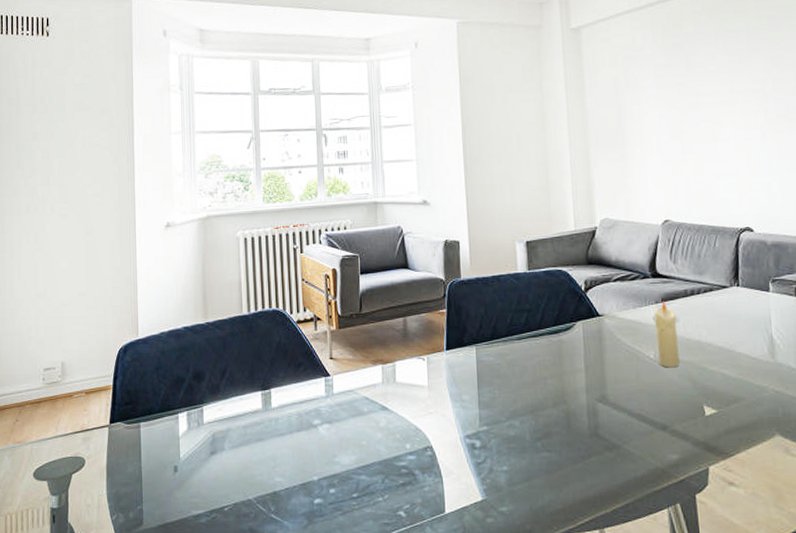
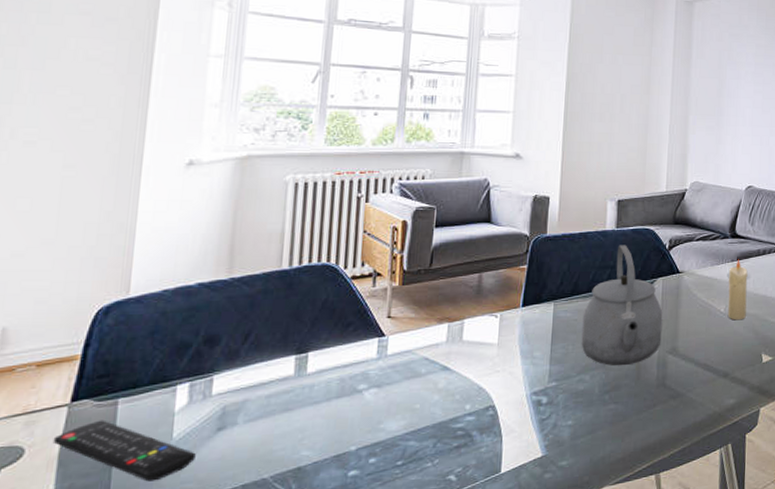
remote control: none [102,439,198,494] -> present [52,420,196,482]
tea kettle: none [505,287,589,413] -> present [581,245,663,366]

